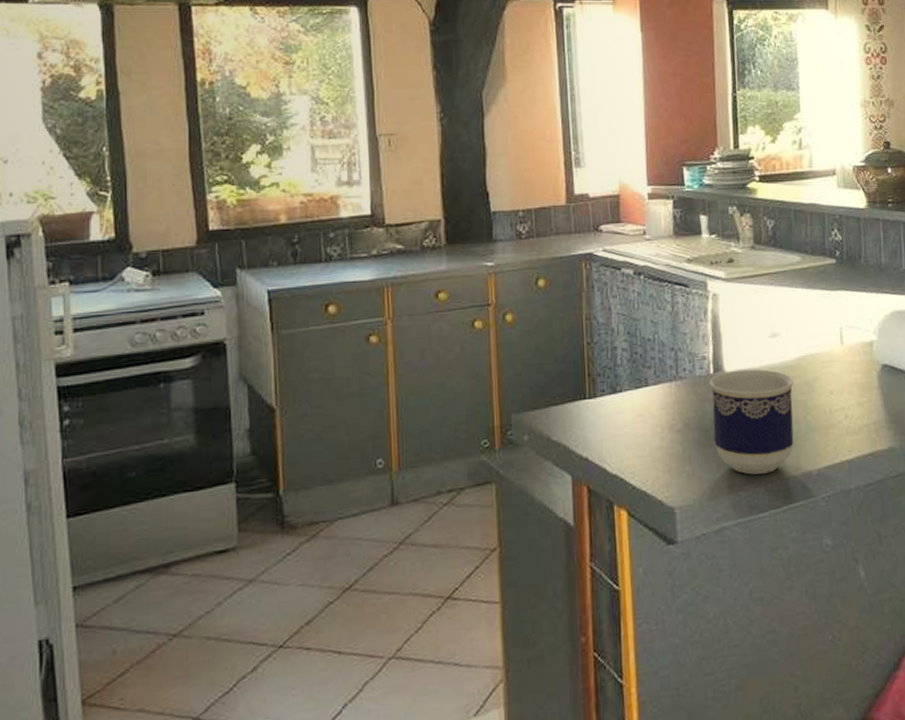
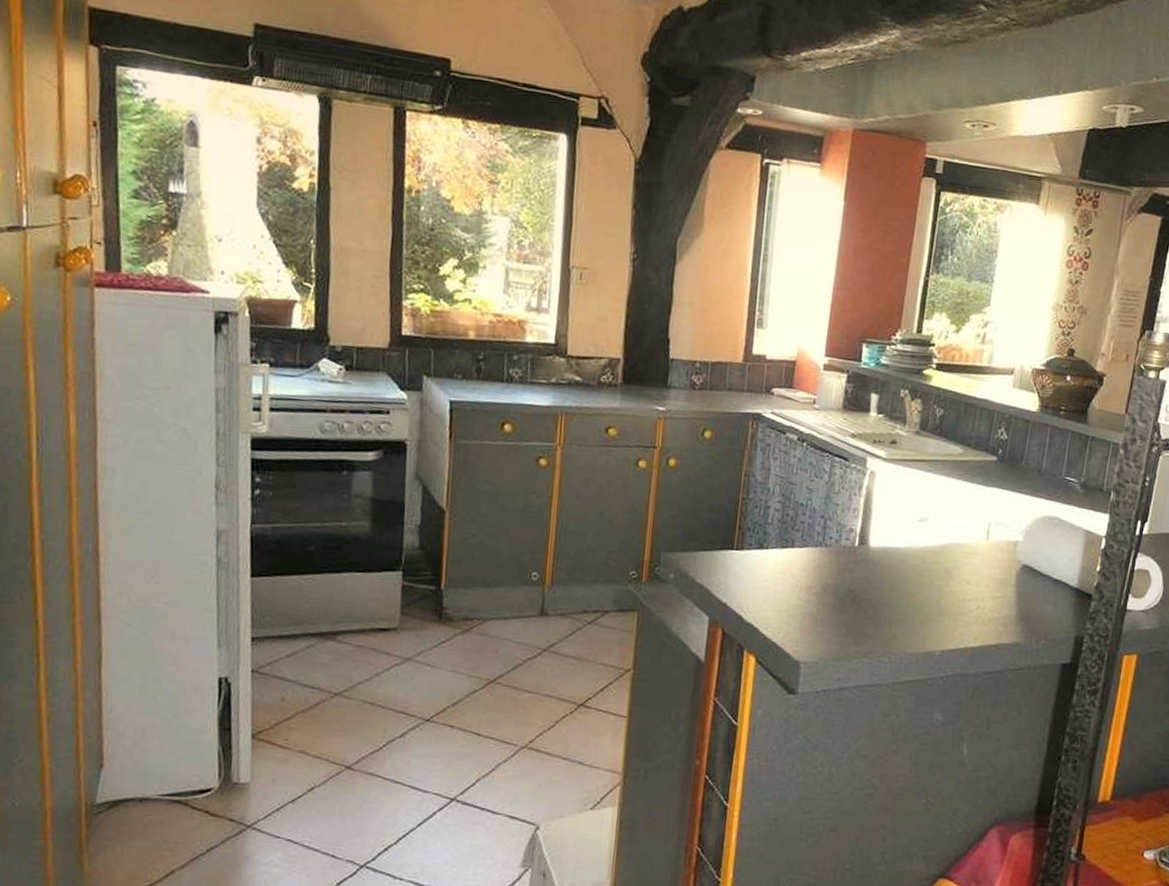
cup: present [709,369,794,475] -> none [847,546,934,646]

